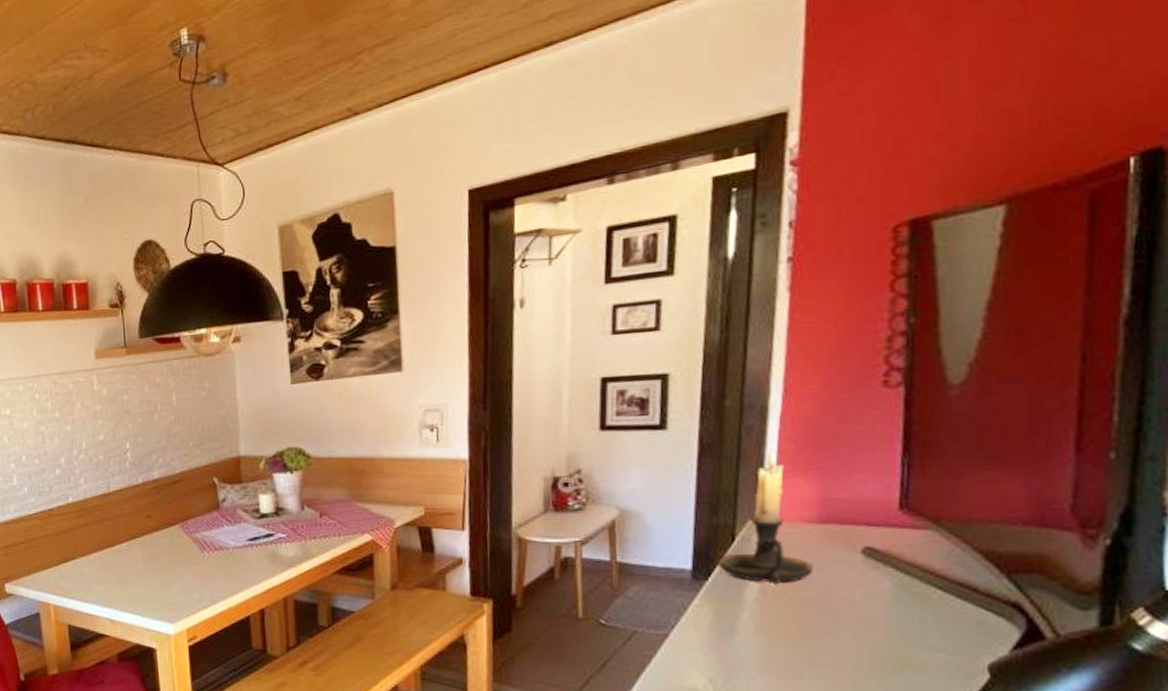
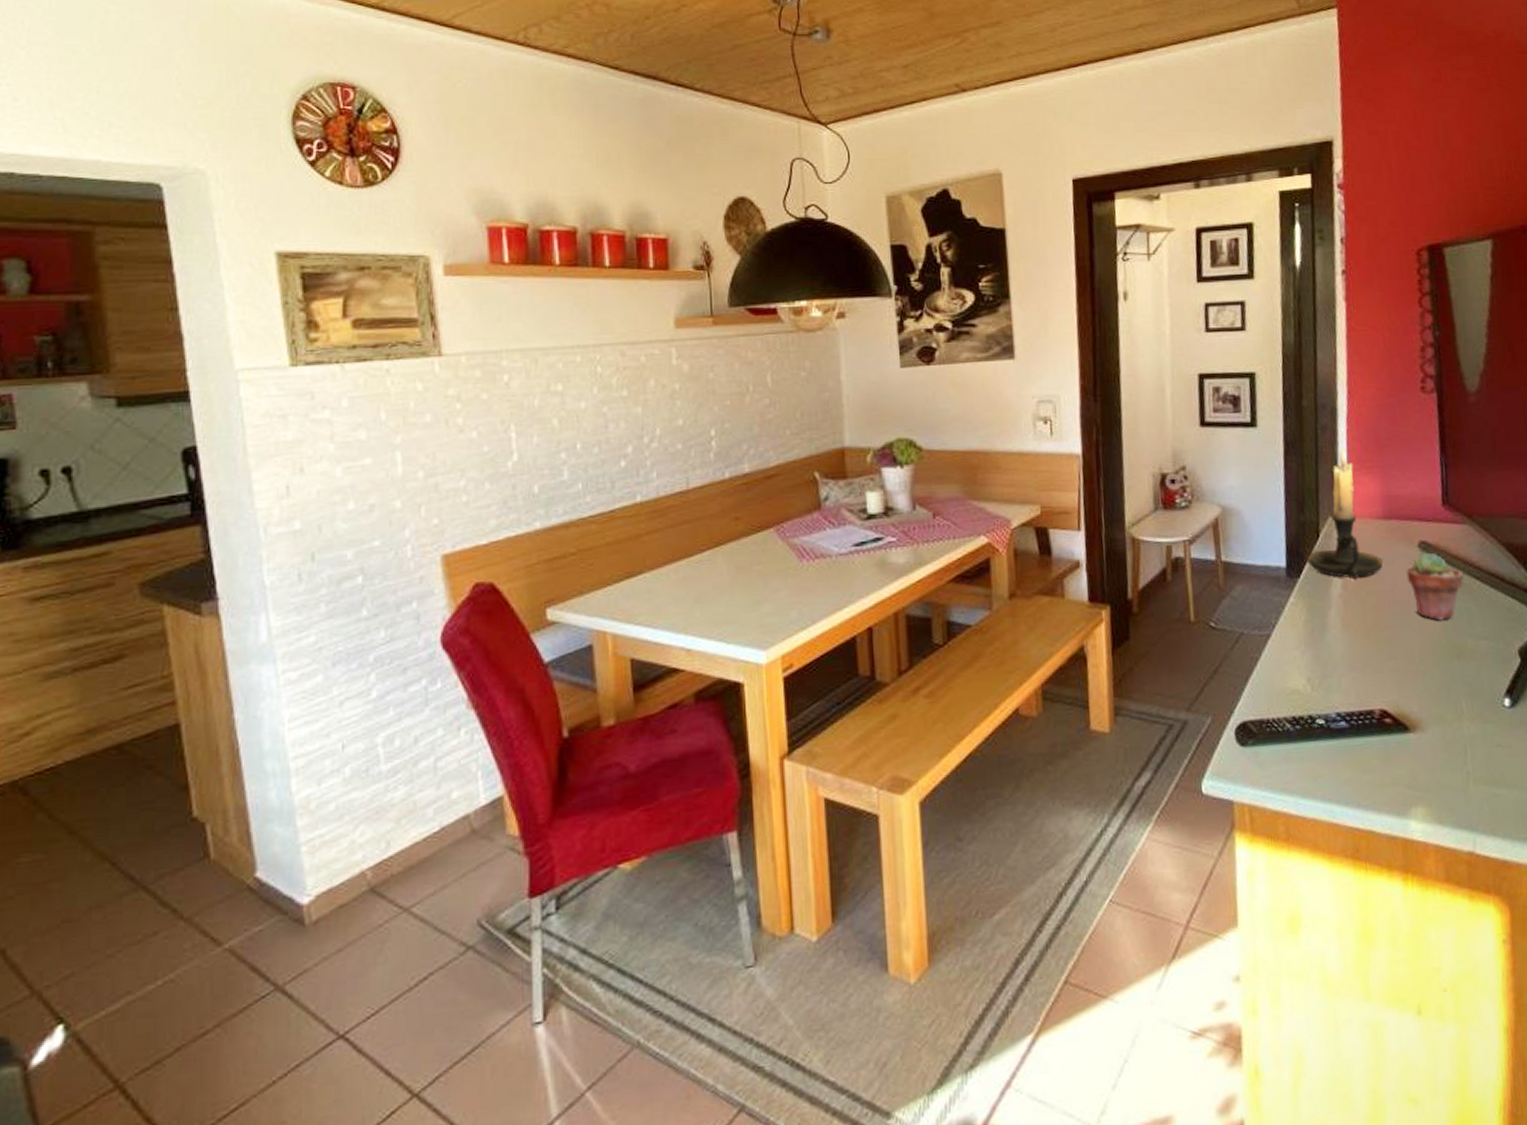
potted succulent: none [843,558,921,630] -> present [1406,552,1464,621]

